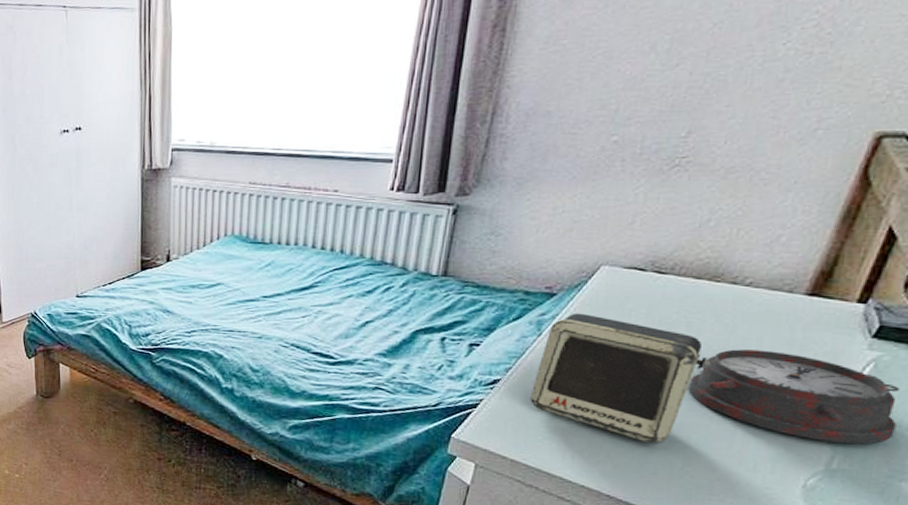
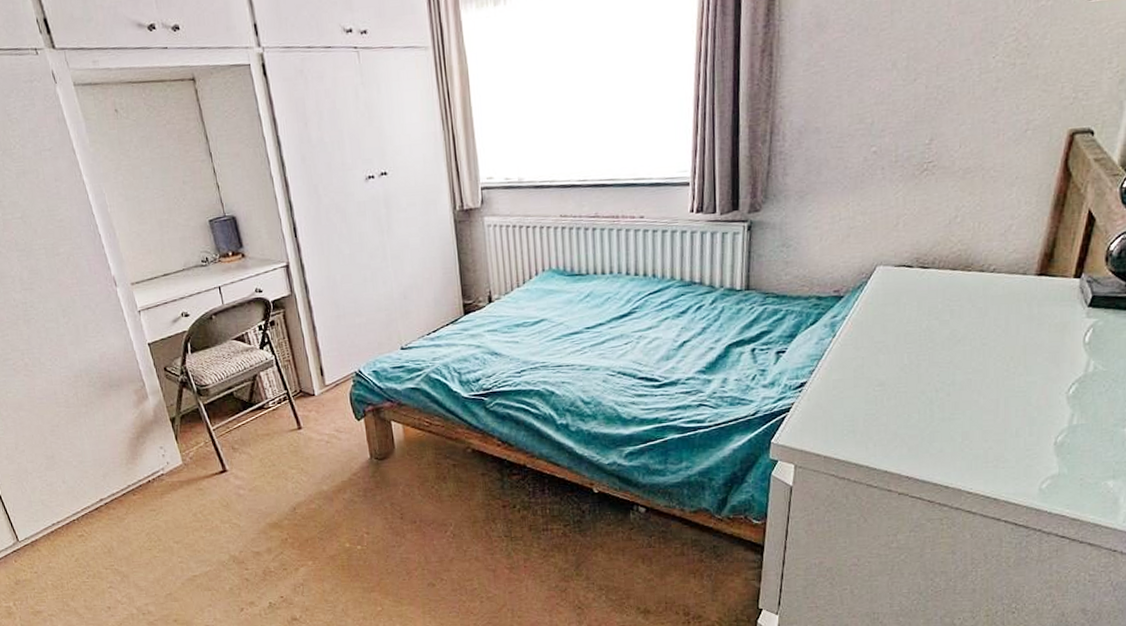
speaker: present [531,312,712,444] -> none [834,311,973,424]
alarm clock: present [688,349,900,444] -> none [958,327,1114,402]

